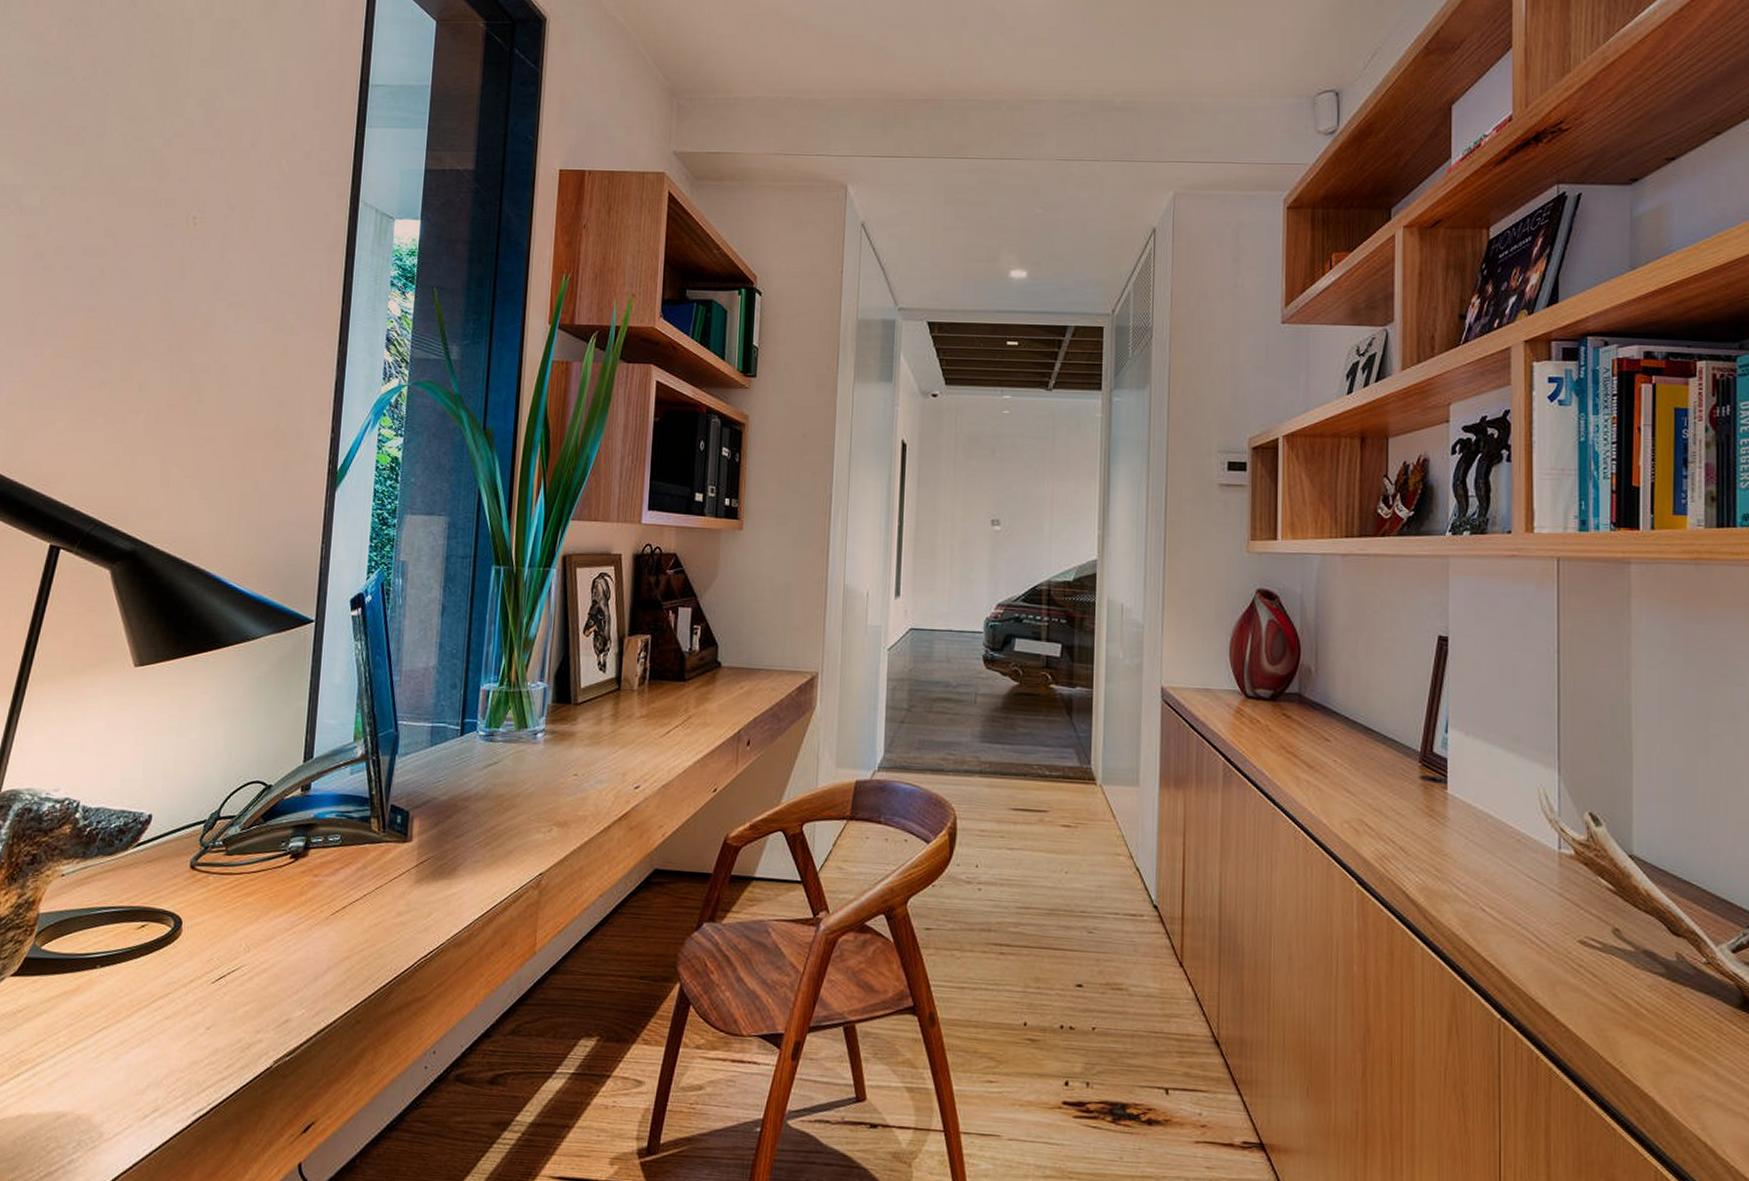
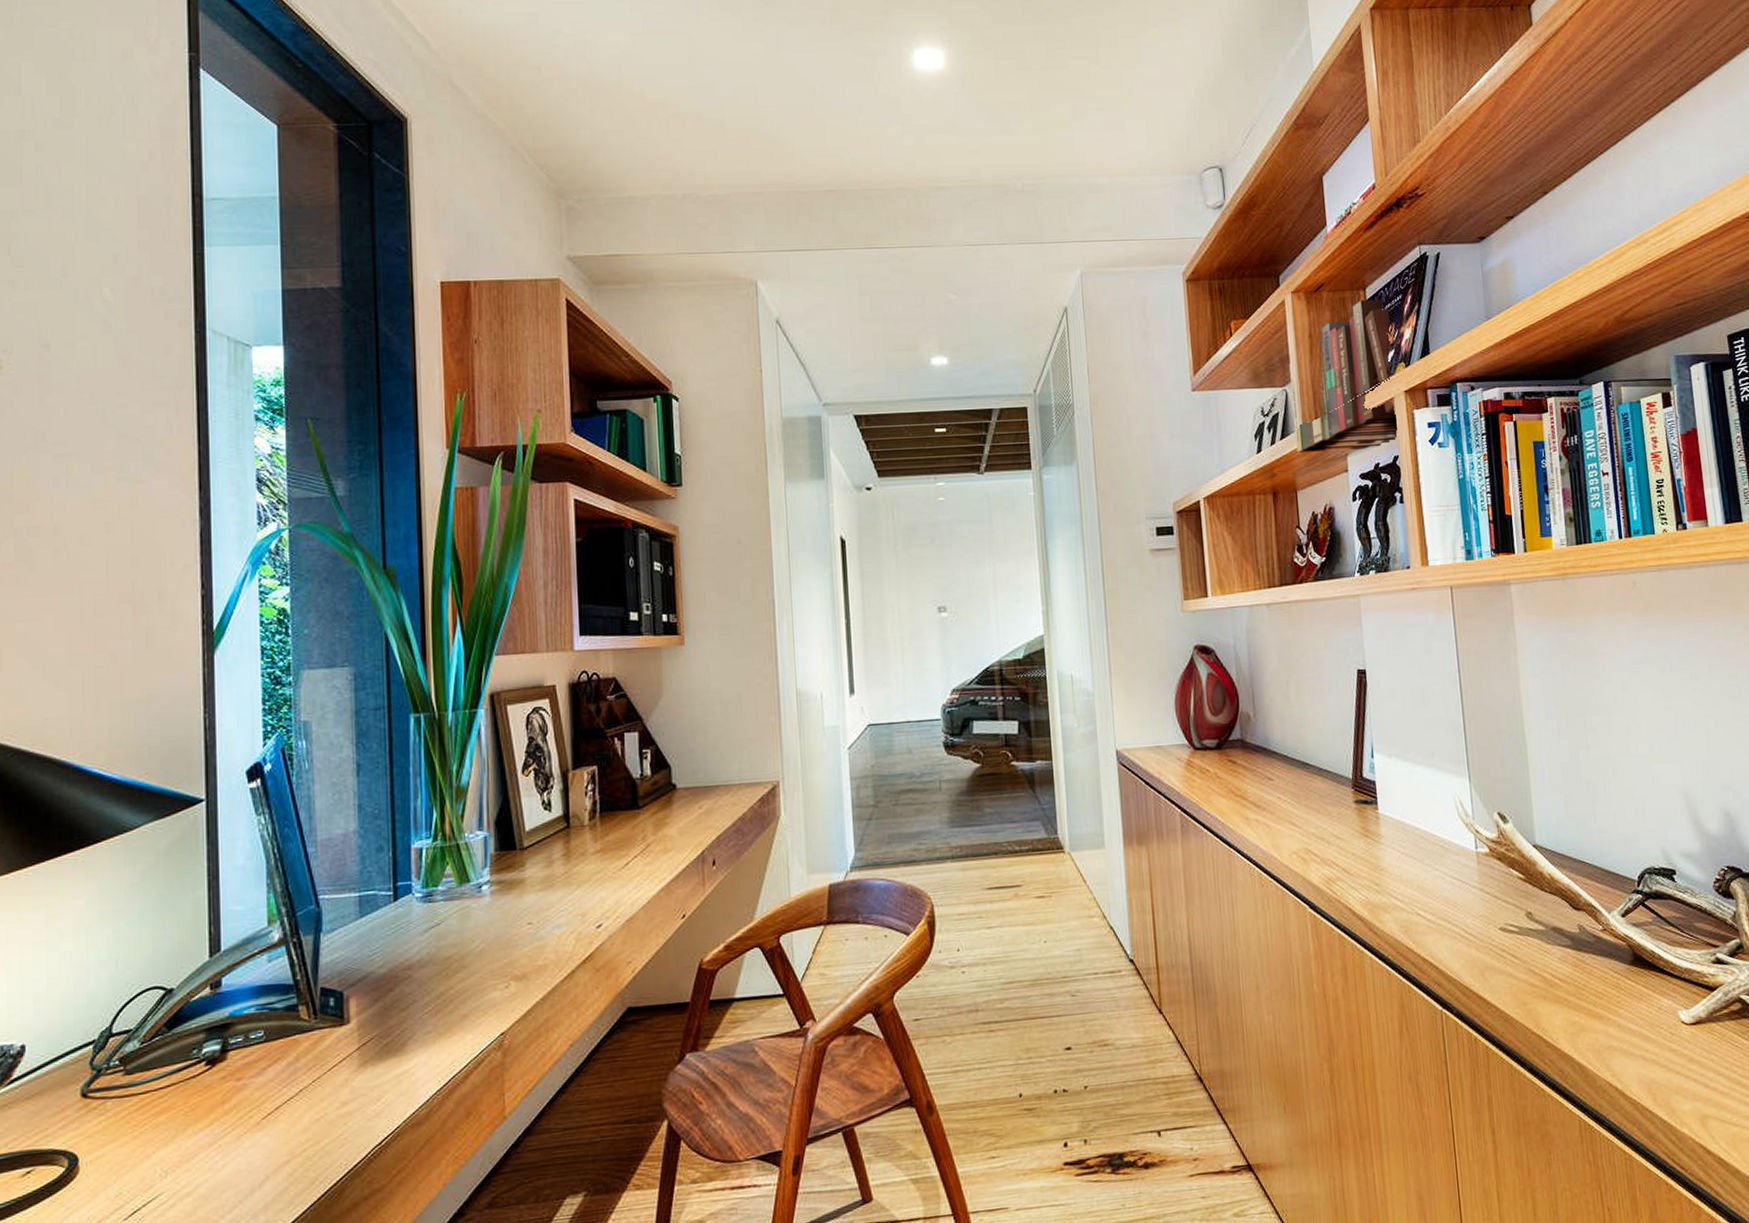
books: none [1392,240,1514,400] -> present [1288,300,1398,452]

